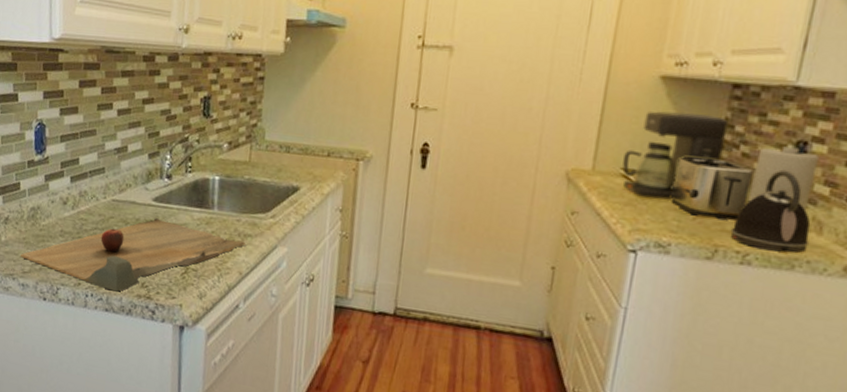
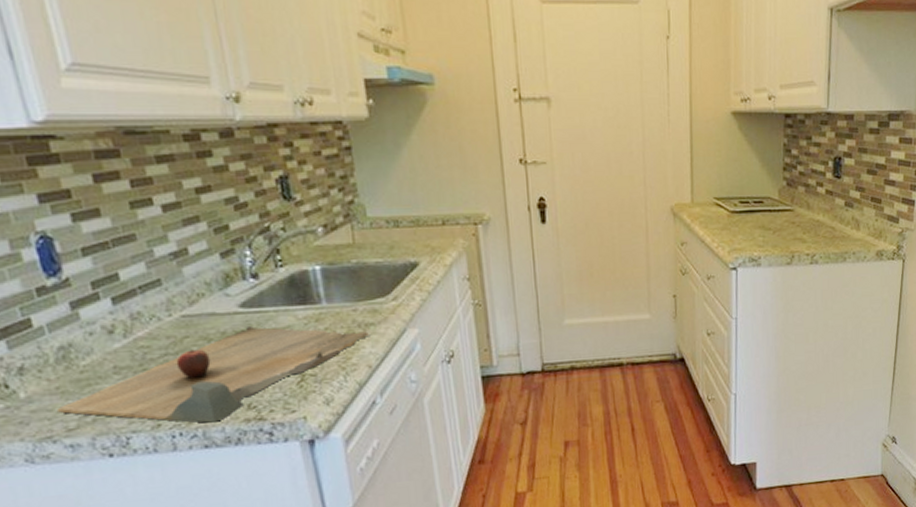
coffee maker: present [622,111,729,200] -> none [714,143,787,221]
toaster: present [670,156,758,221] -> none [754,179,812,230]
kettle: present [730,169,811,254] -> none [800,182,853,249]
paper towel holder: present [748,146,819,210] -> none [808,163,850,212]

